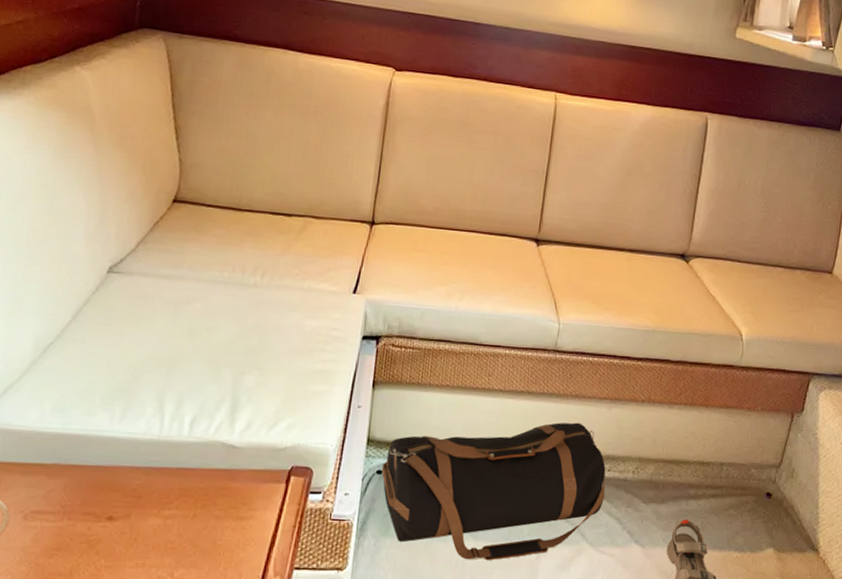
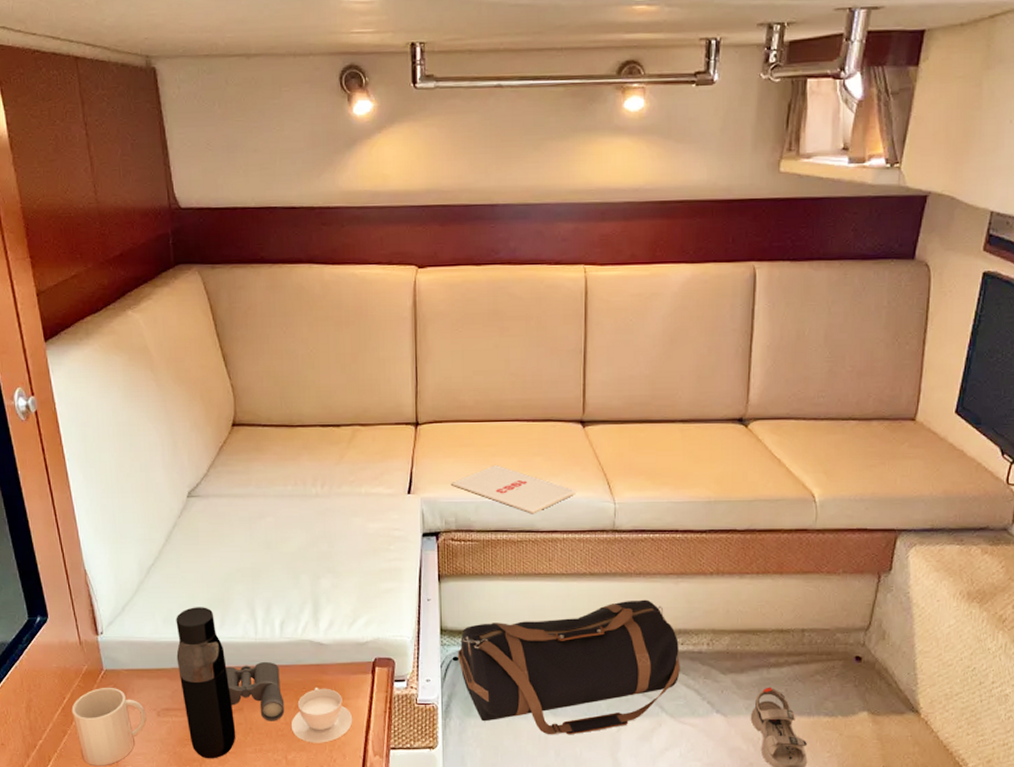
water bottle: none [59,395,120,574] -> present [176,607,236,759]
binoculars: none [116,463,182,532] -> present [225,662,285,721]
teacup: none [183,494,257,560] -> present [290,687,353,743]
magazine: none [400,272,524,327] -> present [451,464,577,514]

